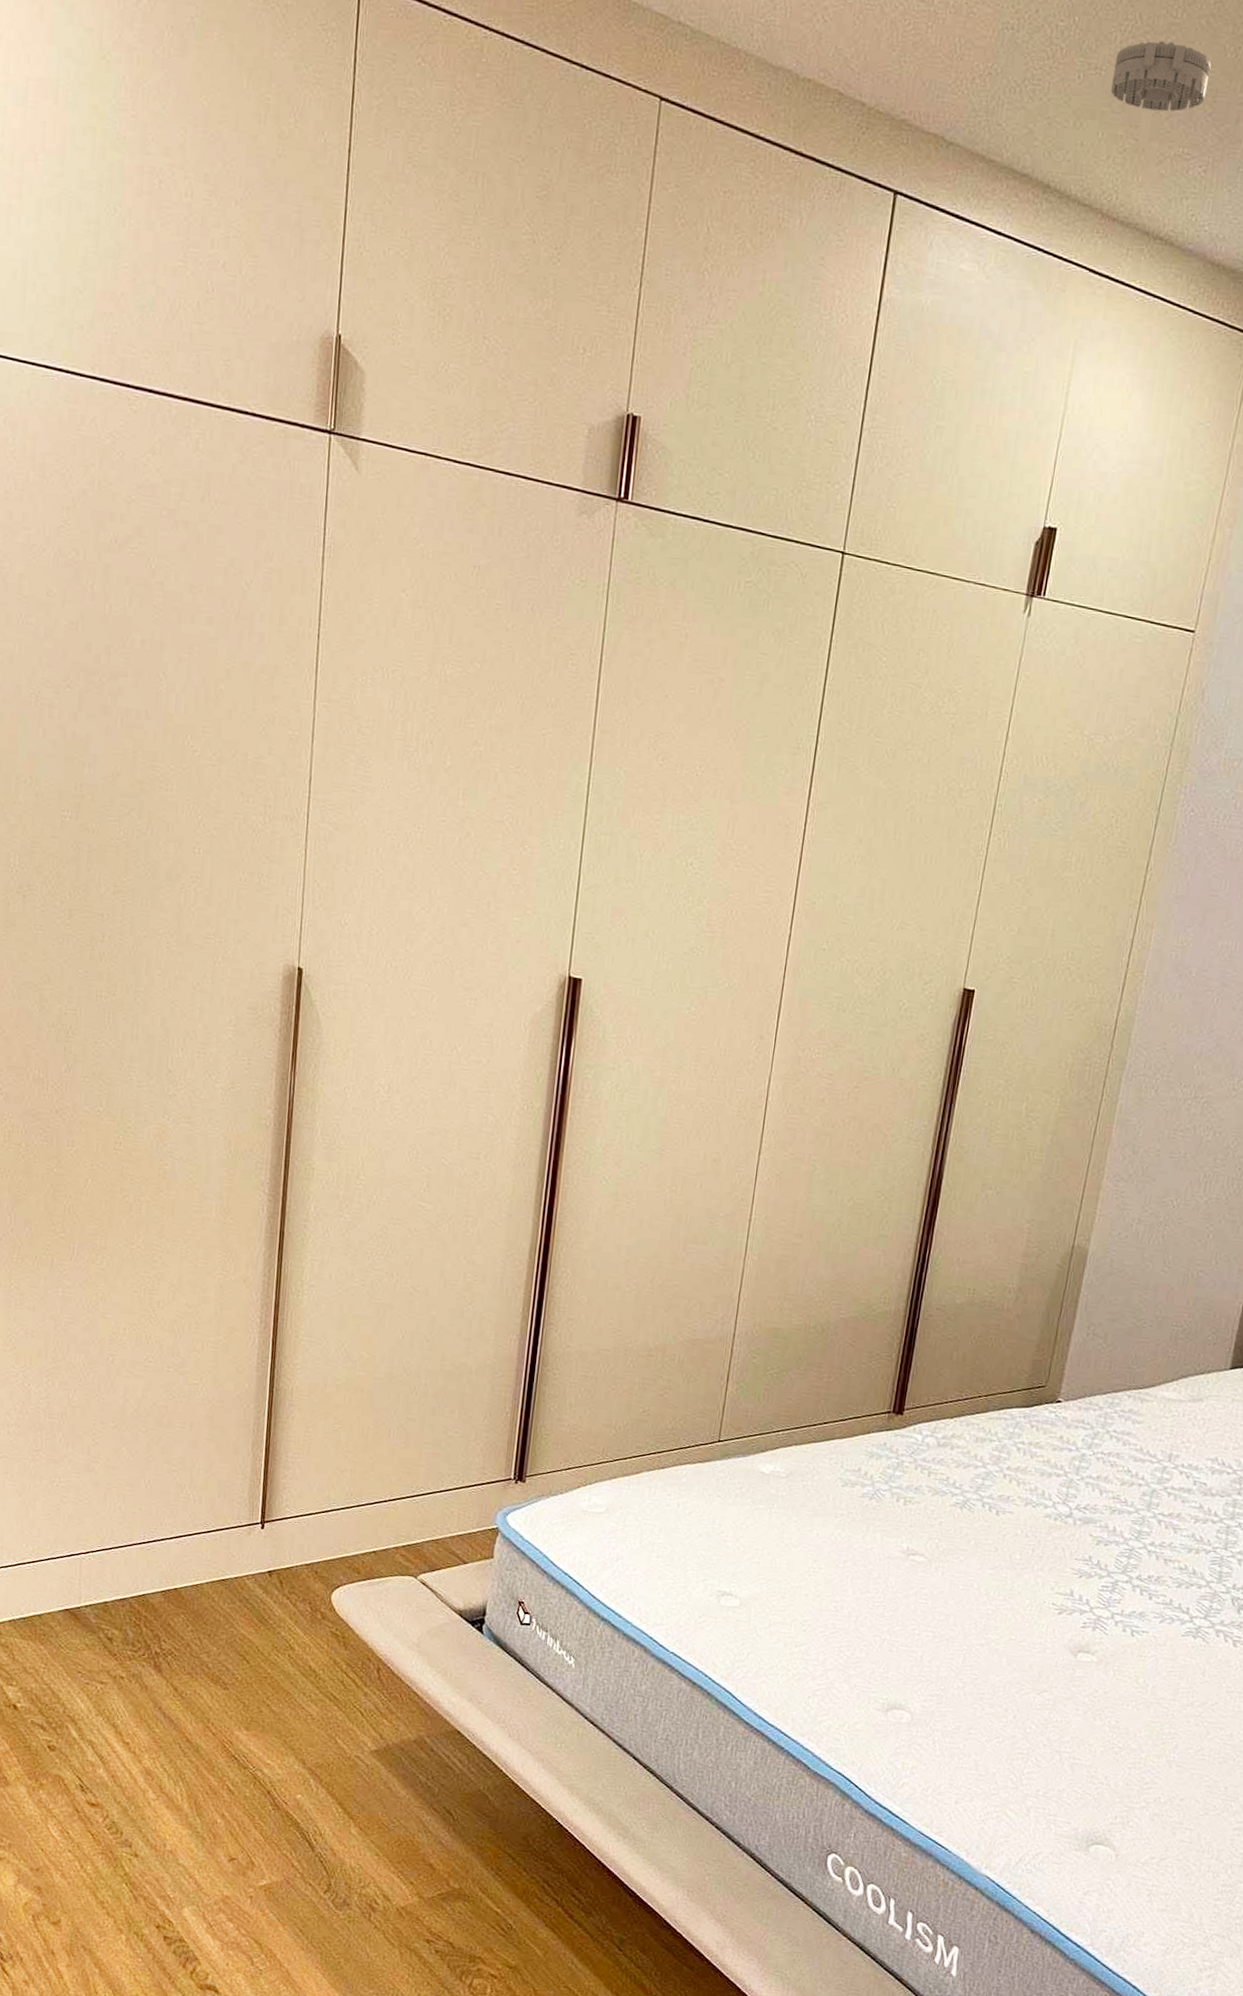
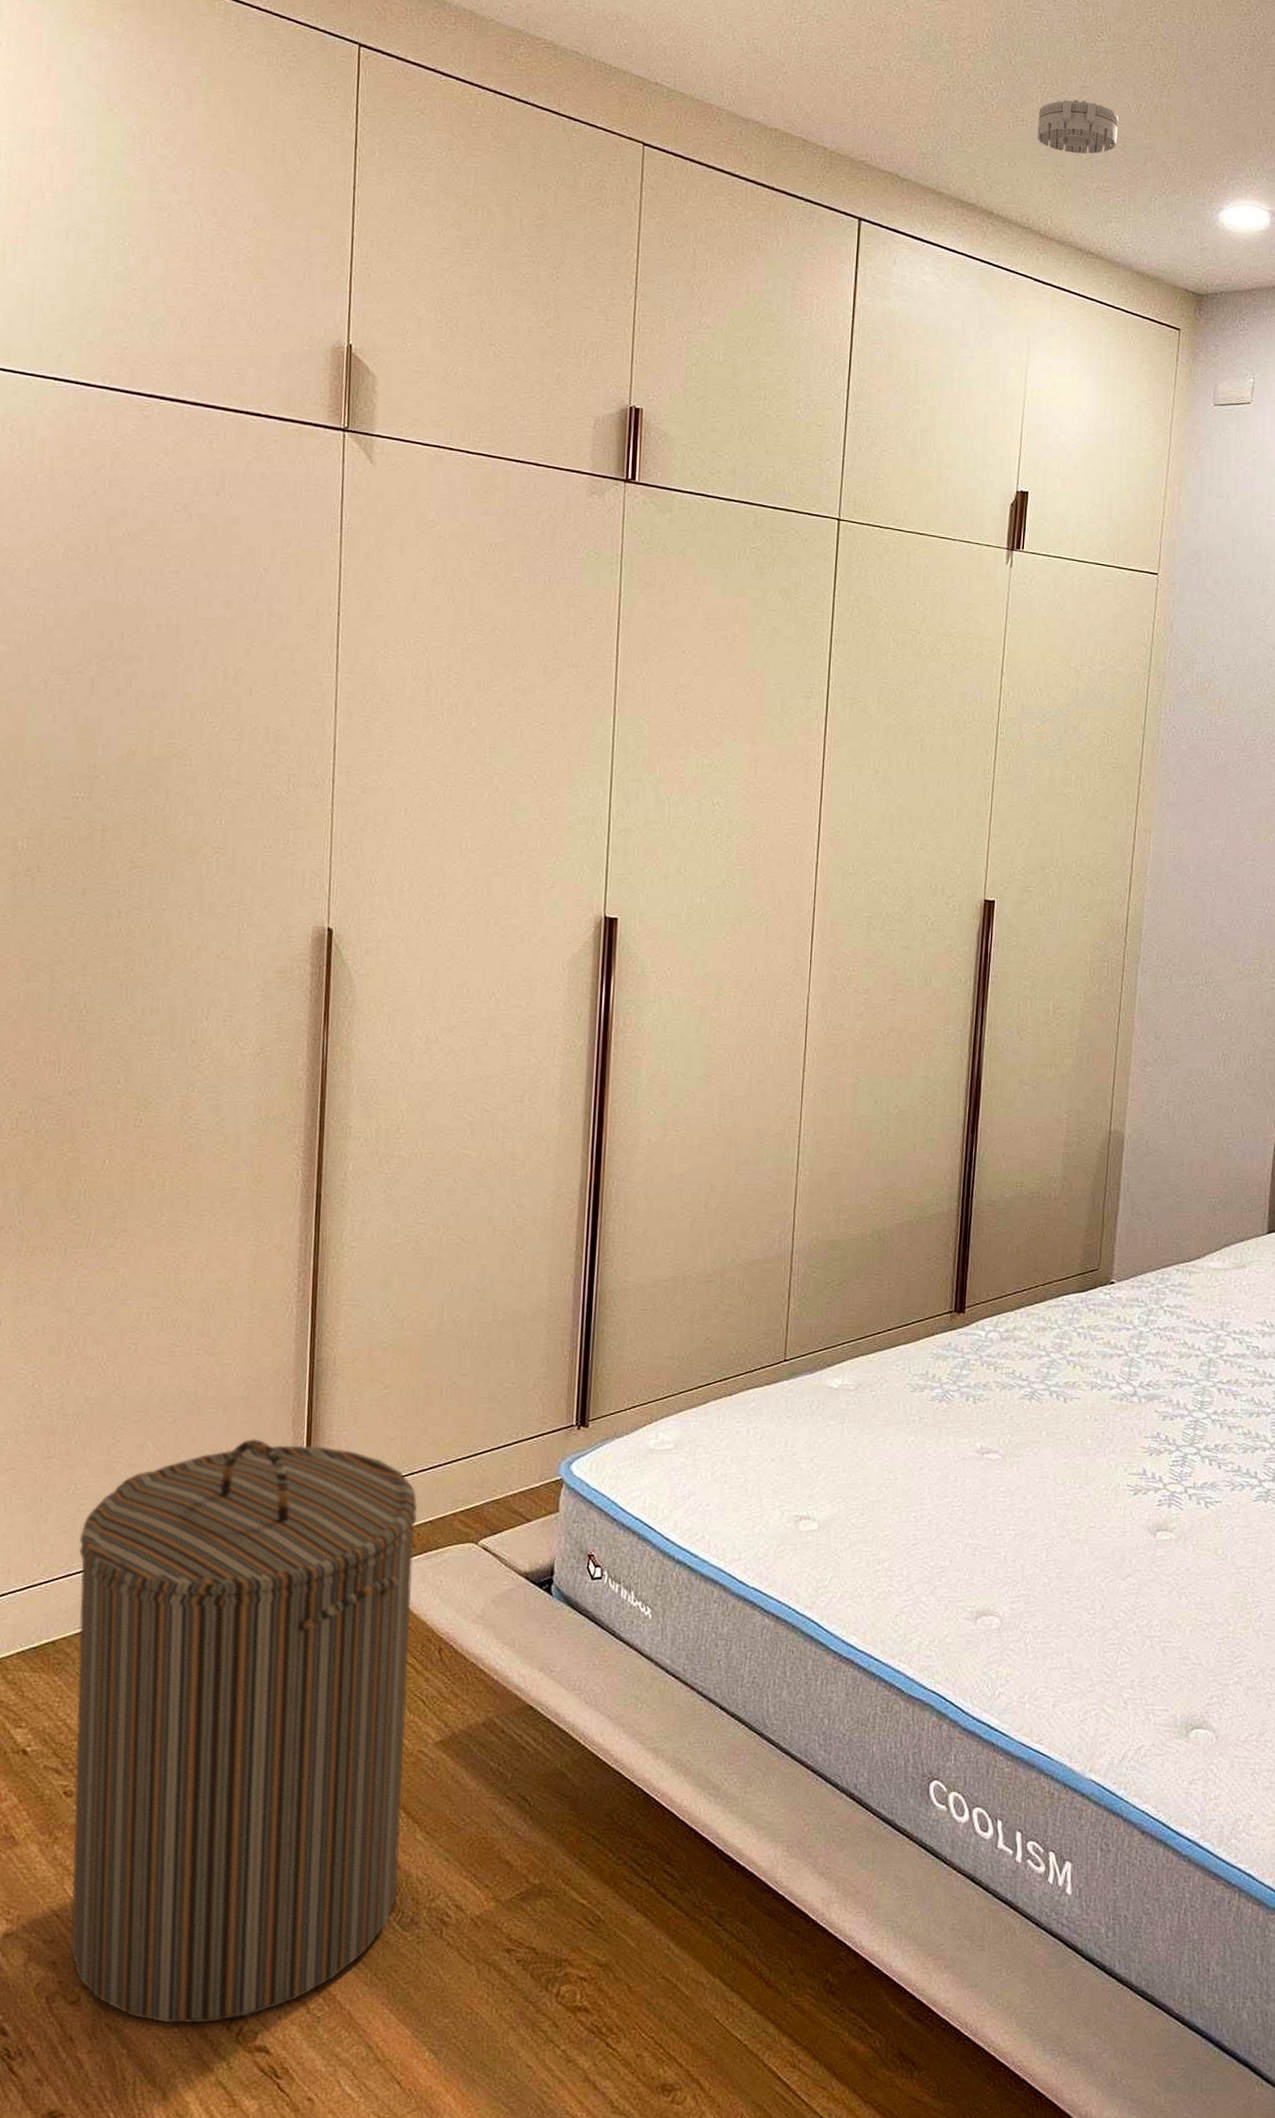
laundry hamper: none [53,1455,363,1959] -> present [71,1439,418,2024]

